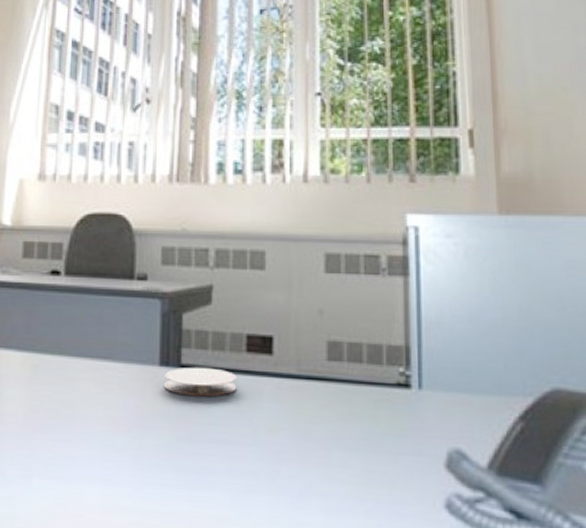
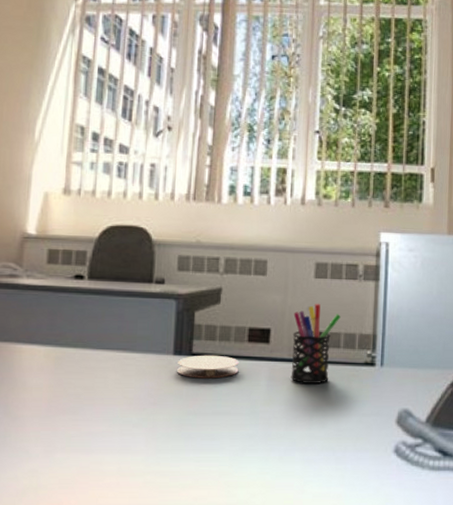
pen holder: none [300,304,361,410] -> present [290,303,341,385]

